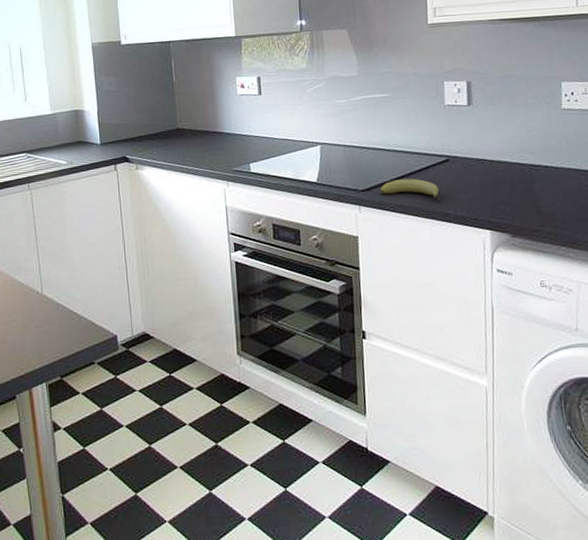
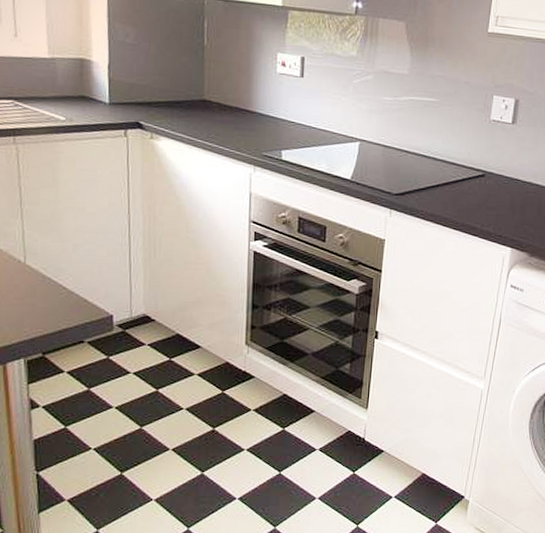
fruit: present [379,178,440,201] -> none [413,188,471,214]

